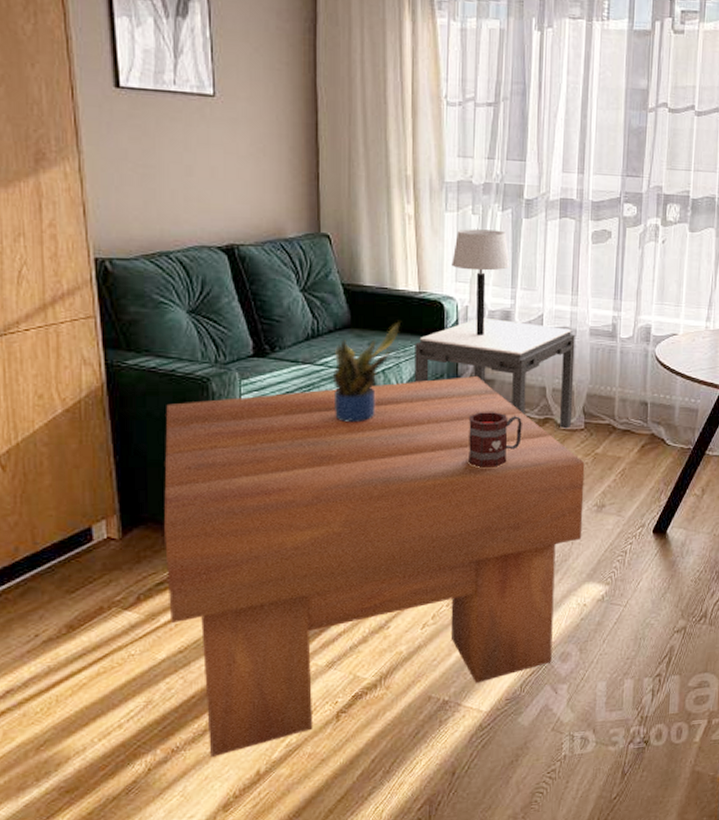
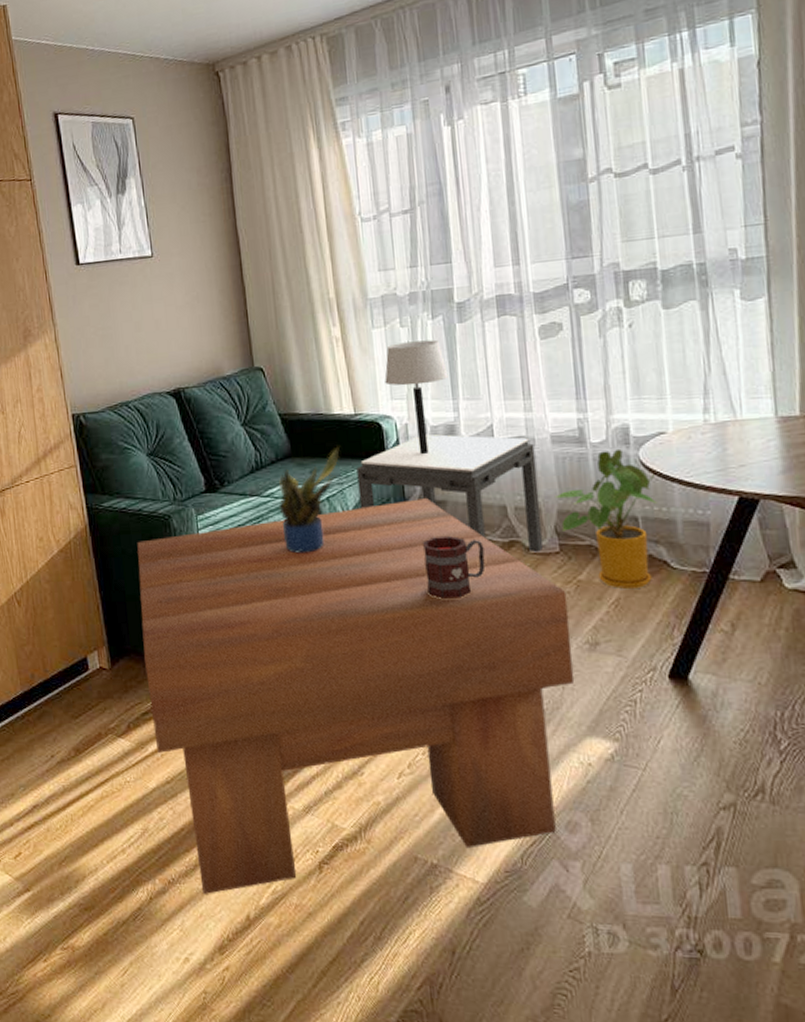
house plant: none [586,344,664,461] -> present [554,448,657,589]

